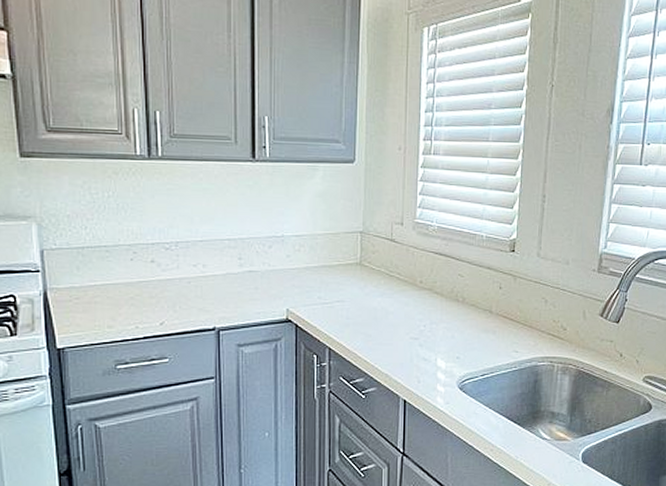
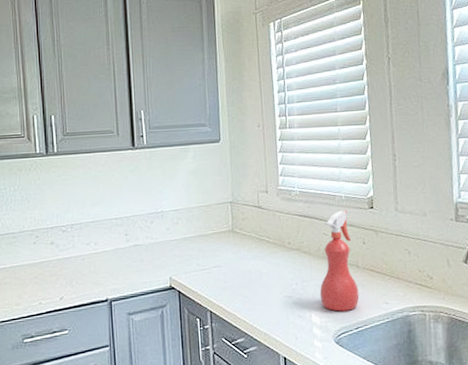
spray bottle: none [448,251,489,357] -> present [319,210,359,312]

